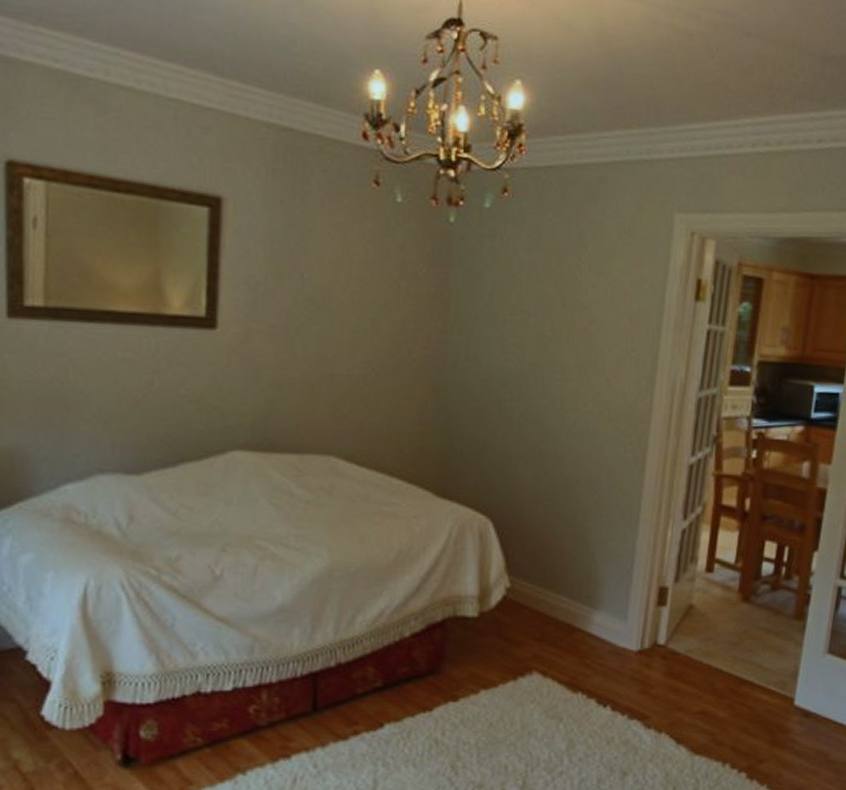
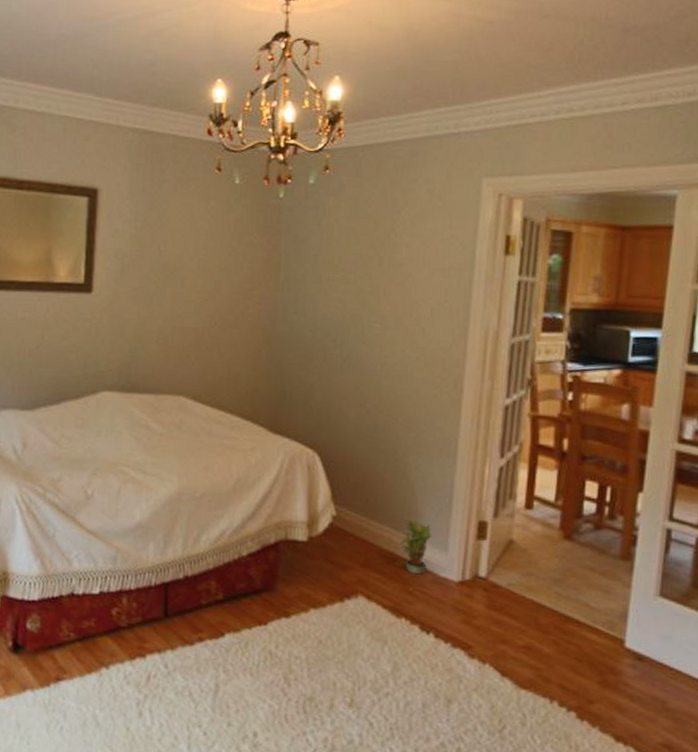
potted plant: none [578,586,612,646] -> present [400,517,432,575]

